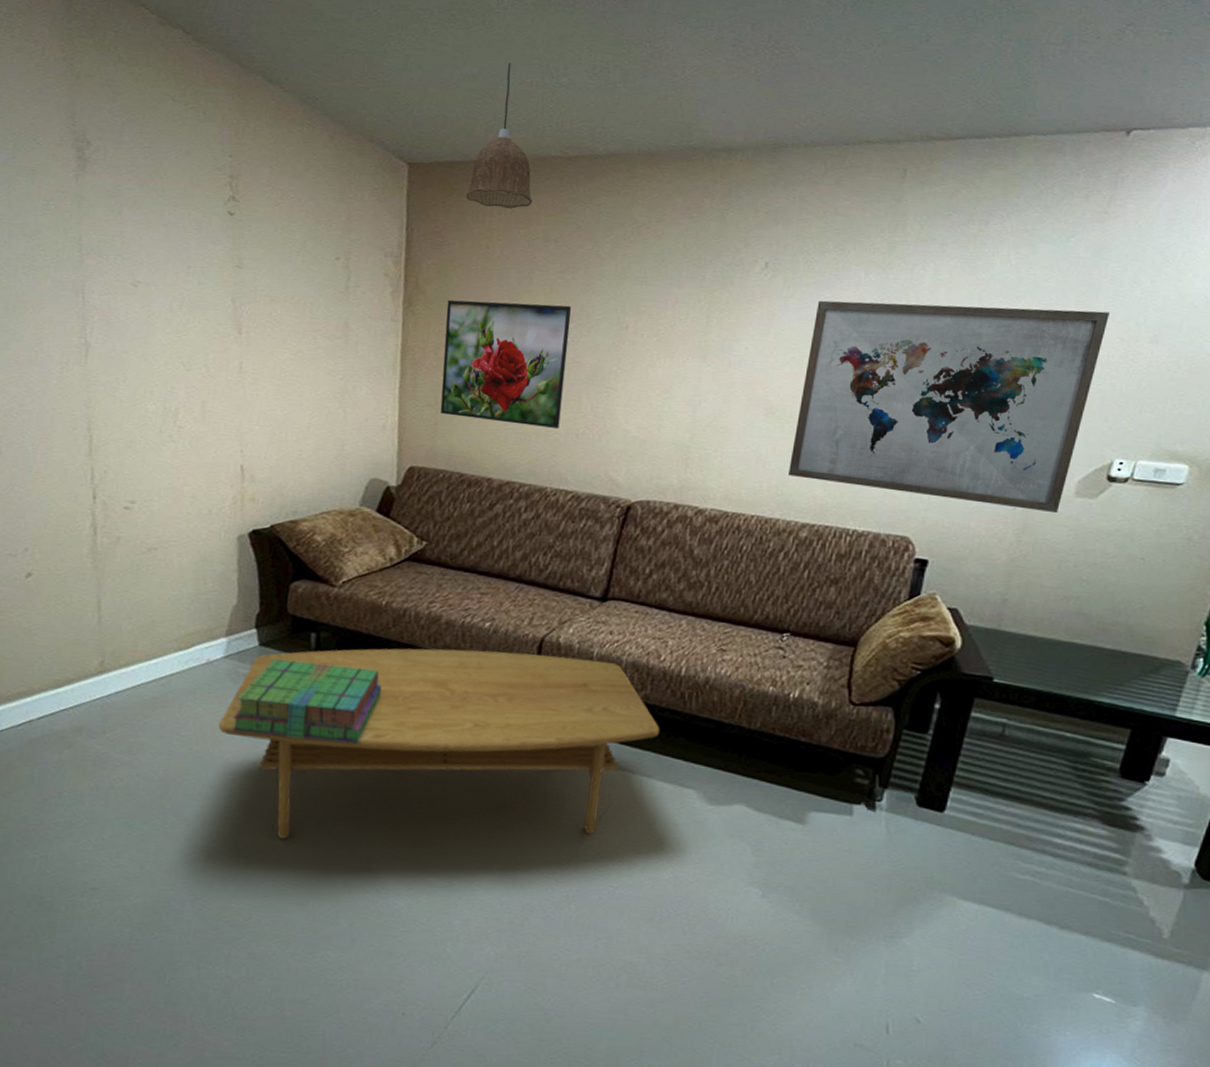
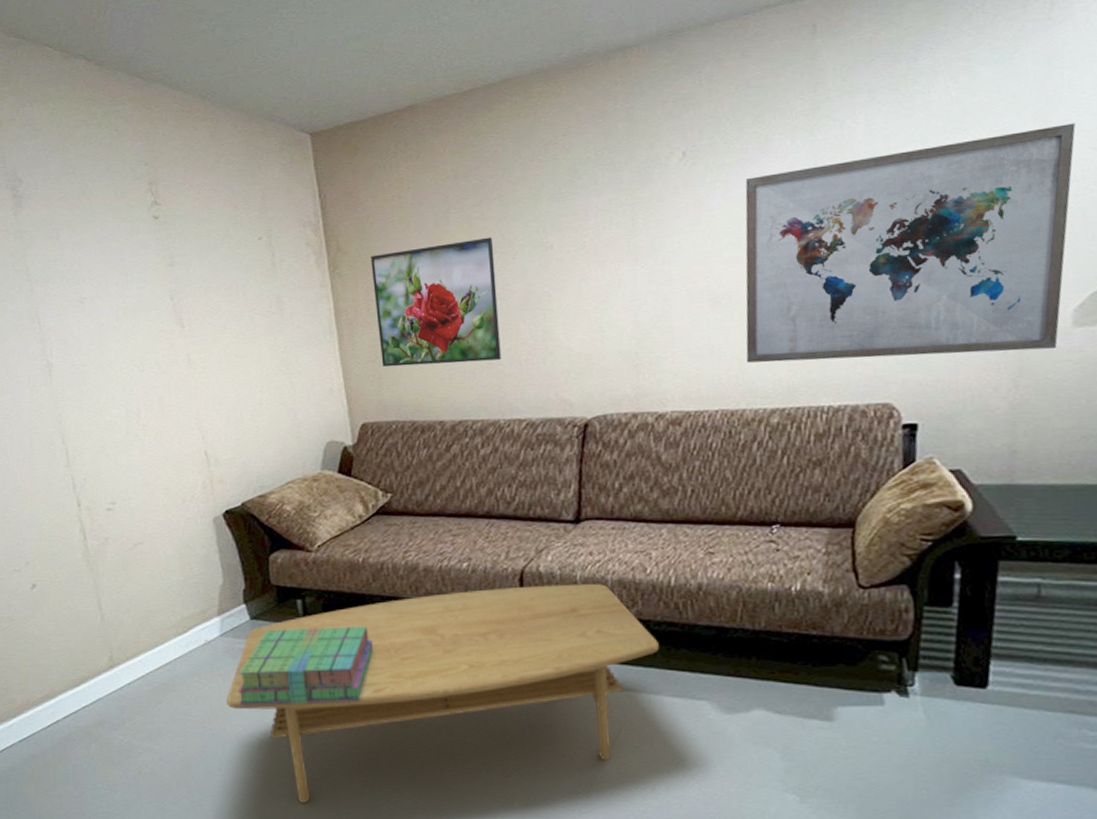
pendant lamp: present [465,63,533,209] -> none [369,15,436,158]

